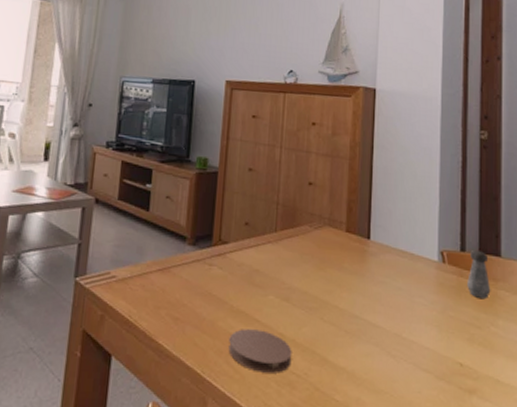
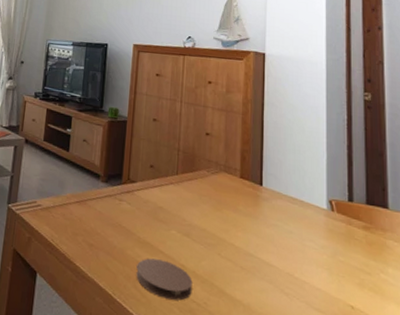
salt shaker: present [467,250,491,300] -> none [356,201,380,248]

